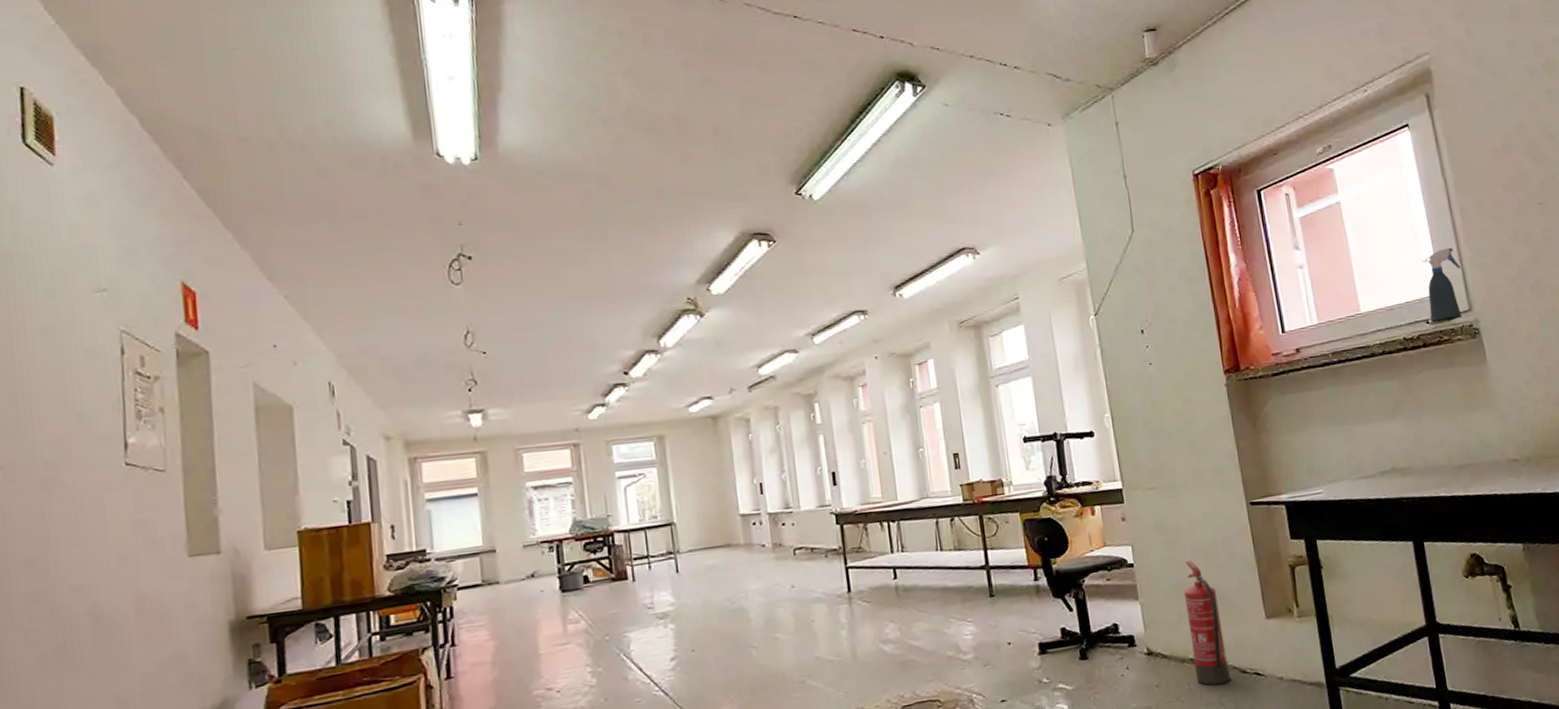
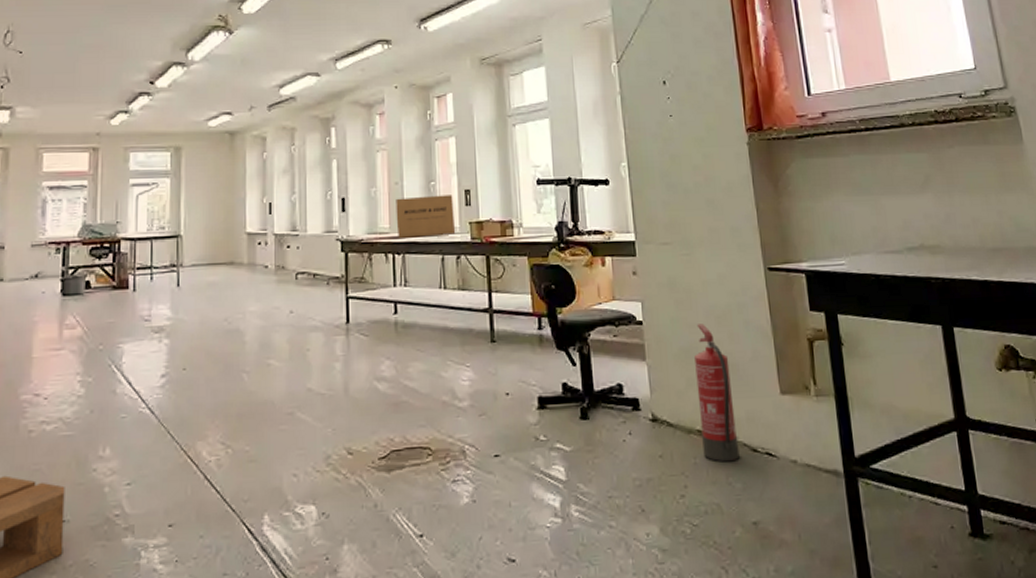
box: none [885,460,948,507] -> present [396,195,456,239]
spray bottle: present [1422,247,1462,323] -> none [955,23,997,98]

